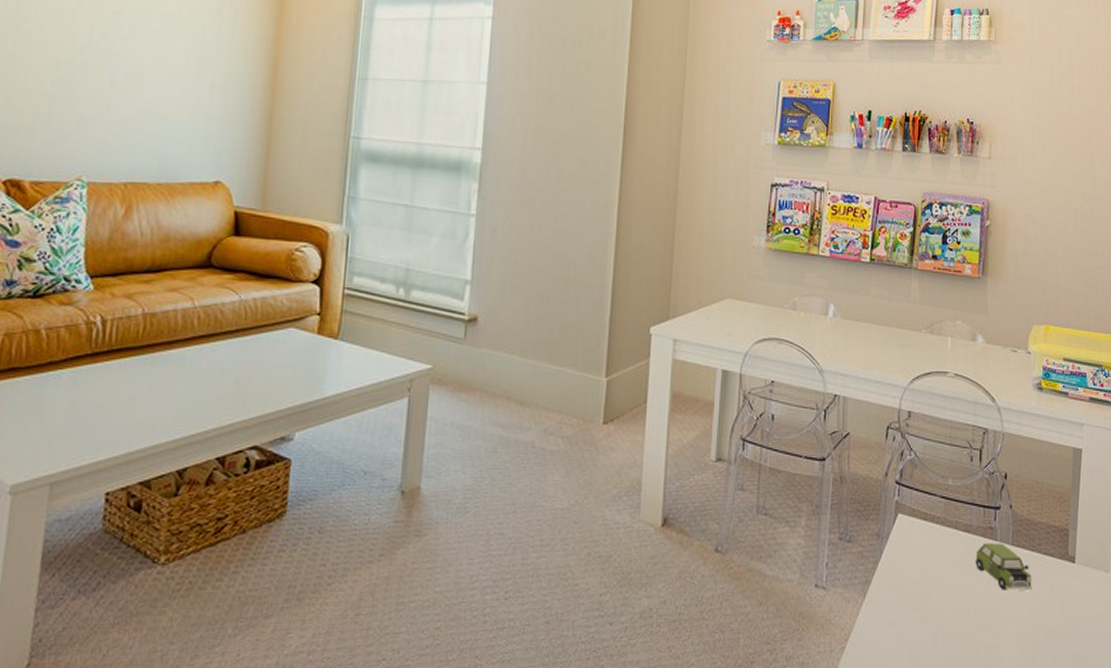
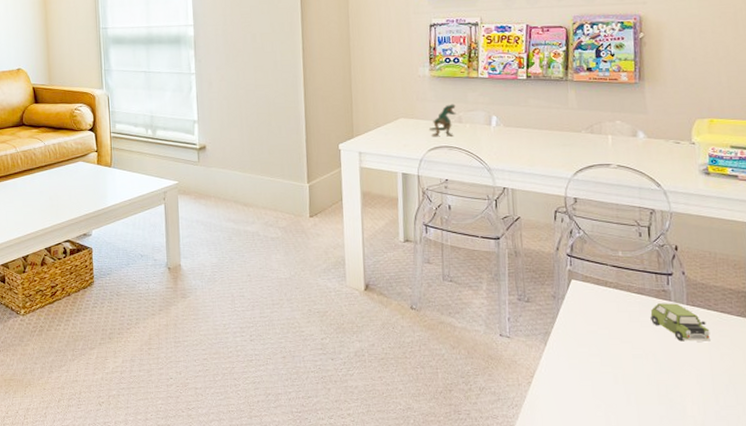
toy dinosaur: none [759,285,791,327] -> present [429,104,456,137]

